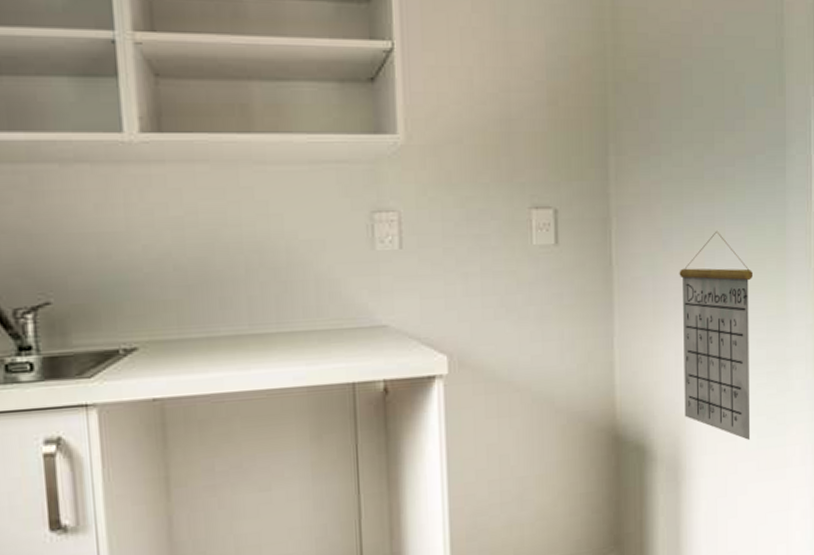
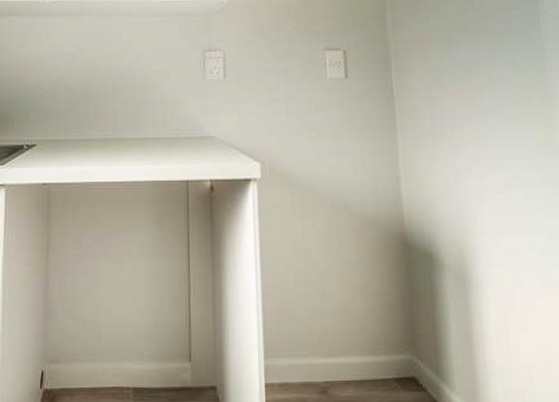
calendar: present [679,230,752,440] -> none [452,70,533,256]

